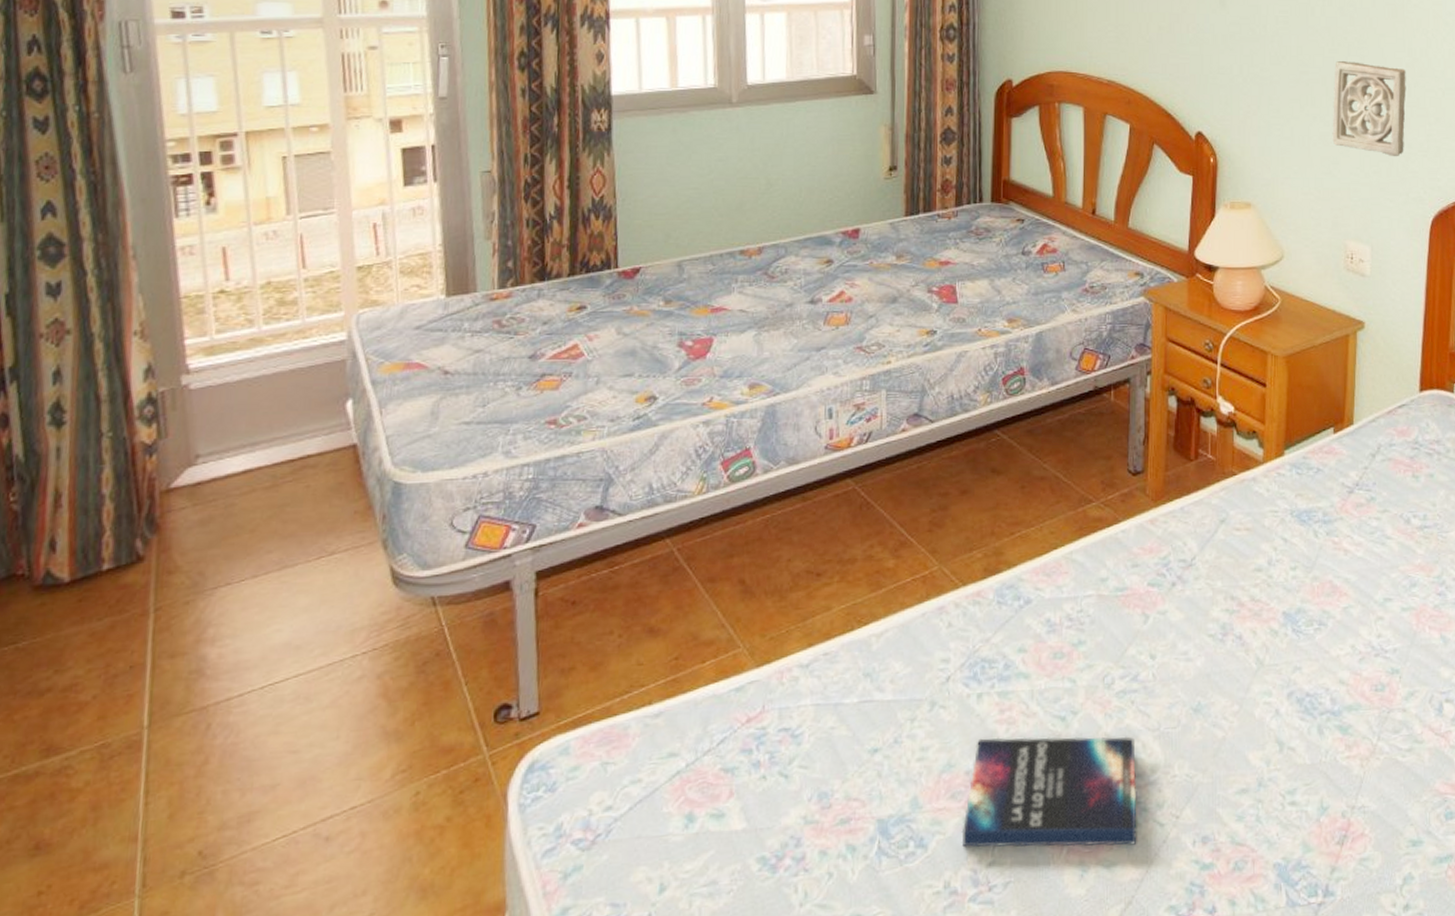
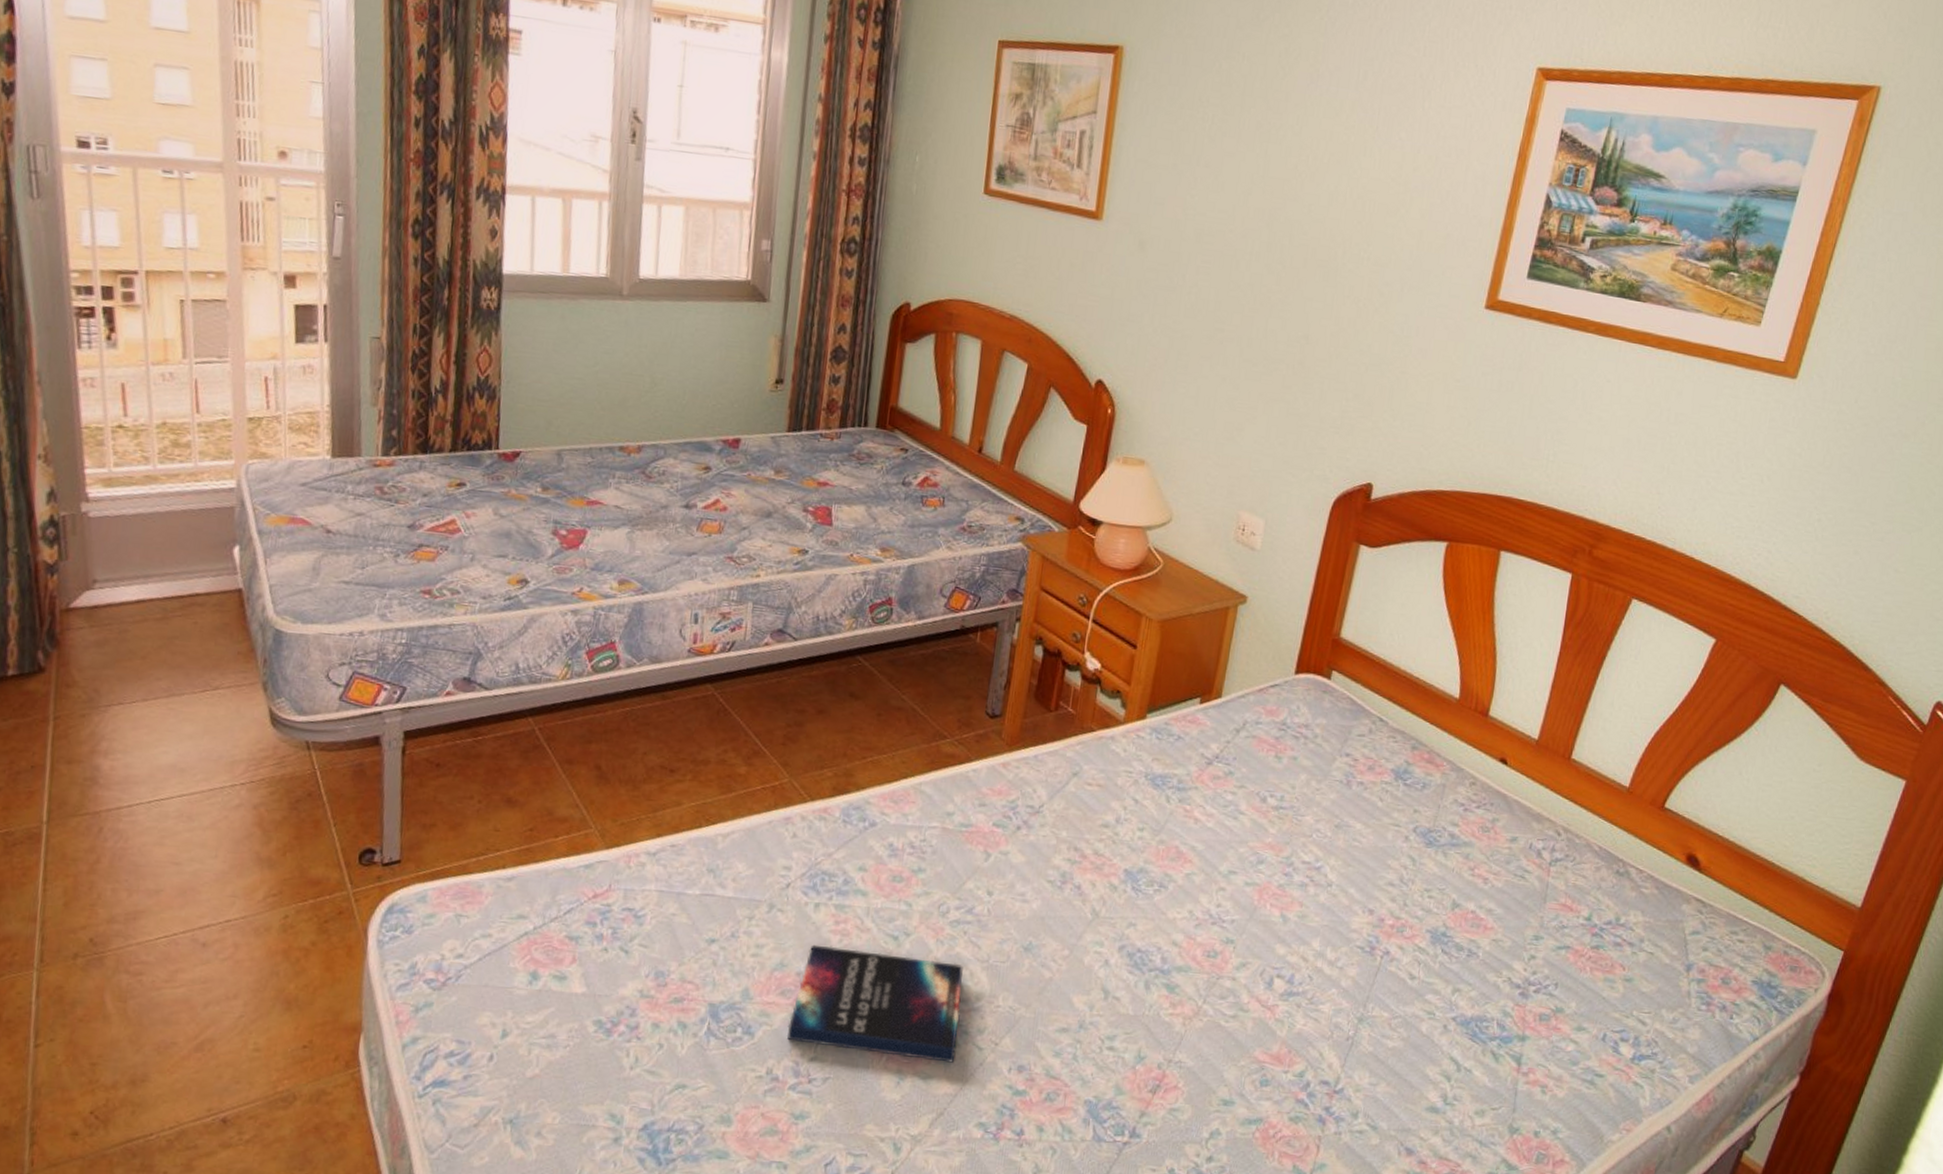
wall ornament: present [1332,60,1406,157] -> none [1239,321,1330,431]

